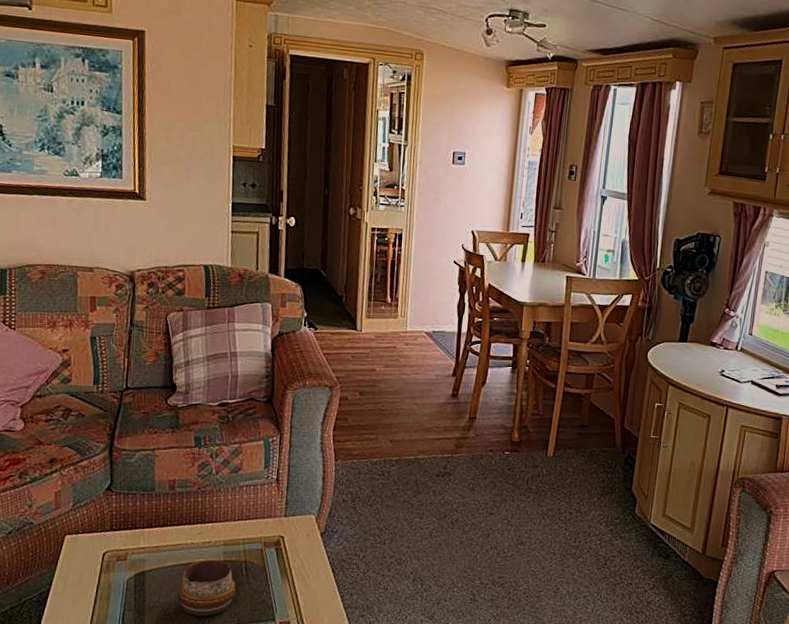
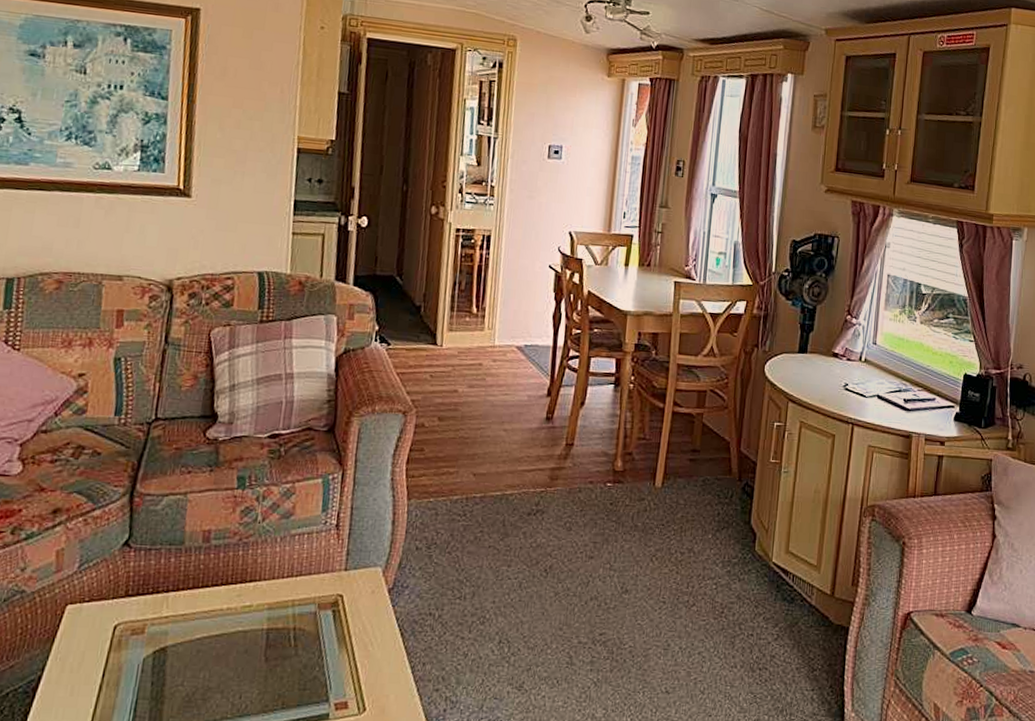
decorative bowl: present [177,560,236,617] -> none [207,628,282,702]

